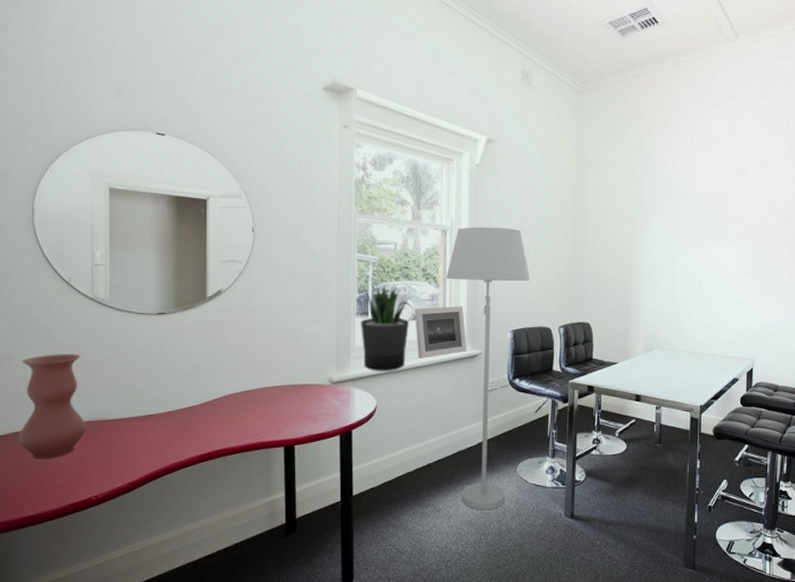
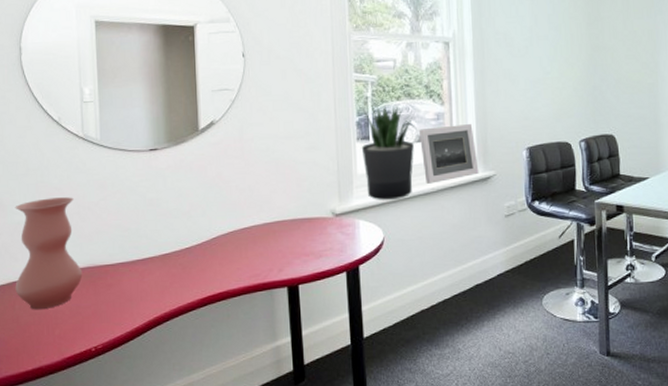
floor lamp: present [446,227,530,510] -> none [451,35,544,350]

